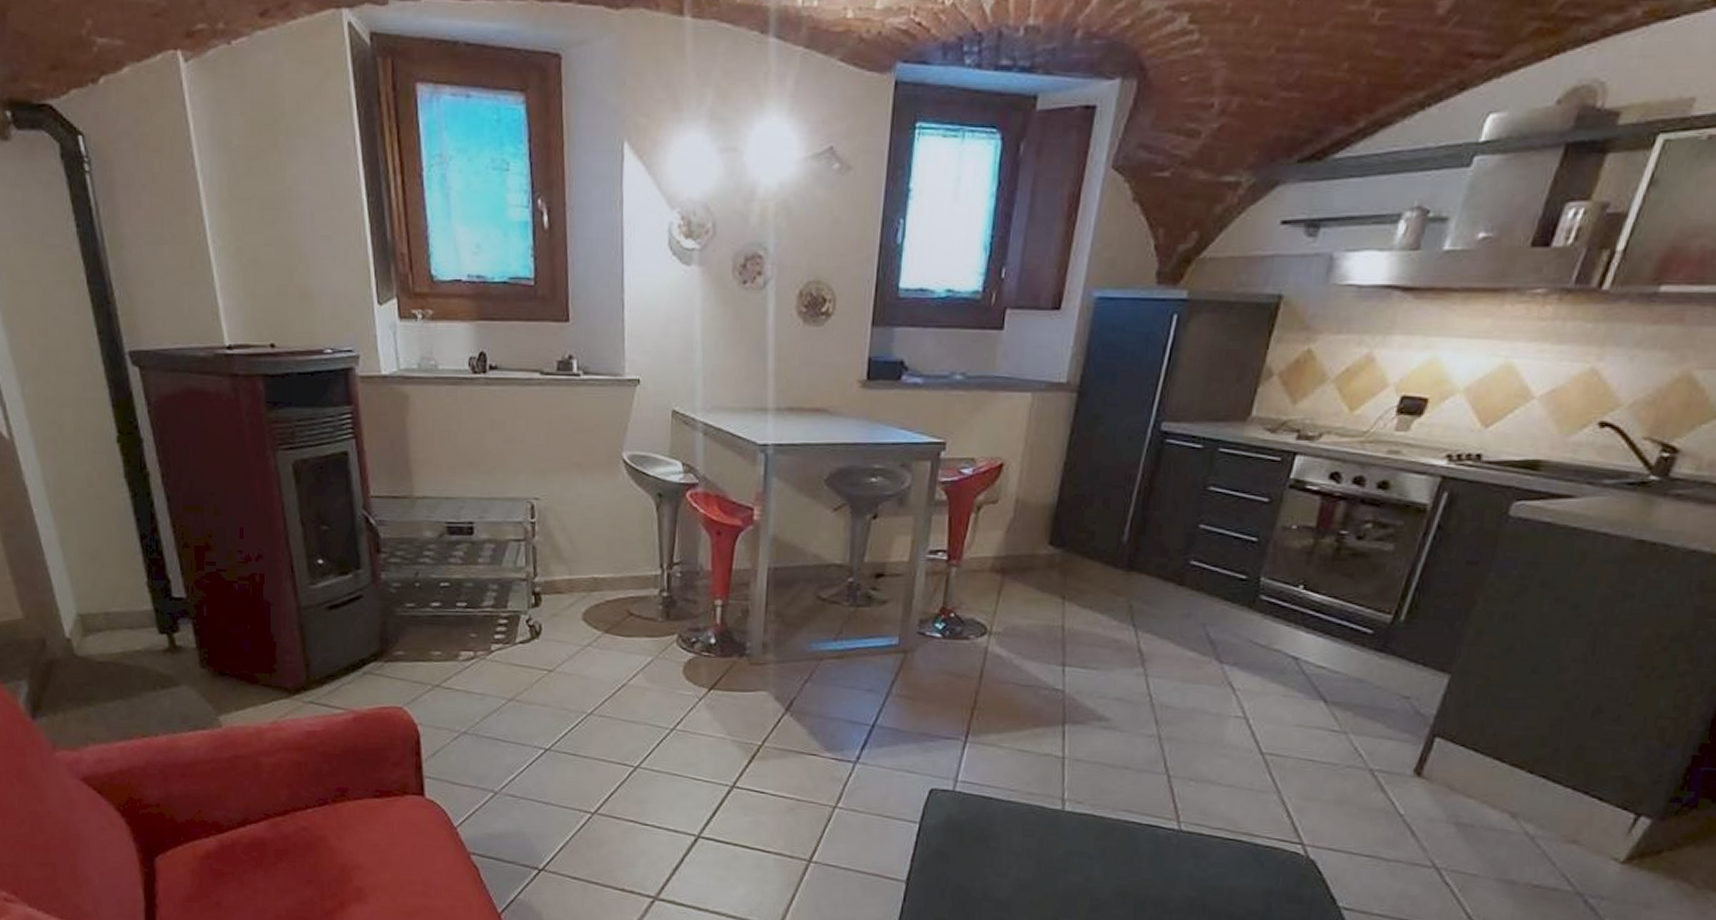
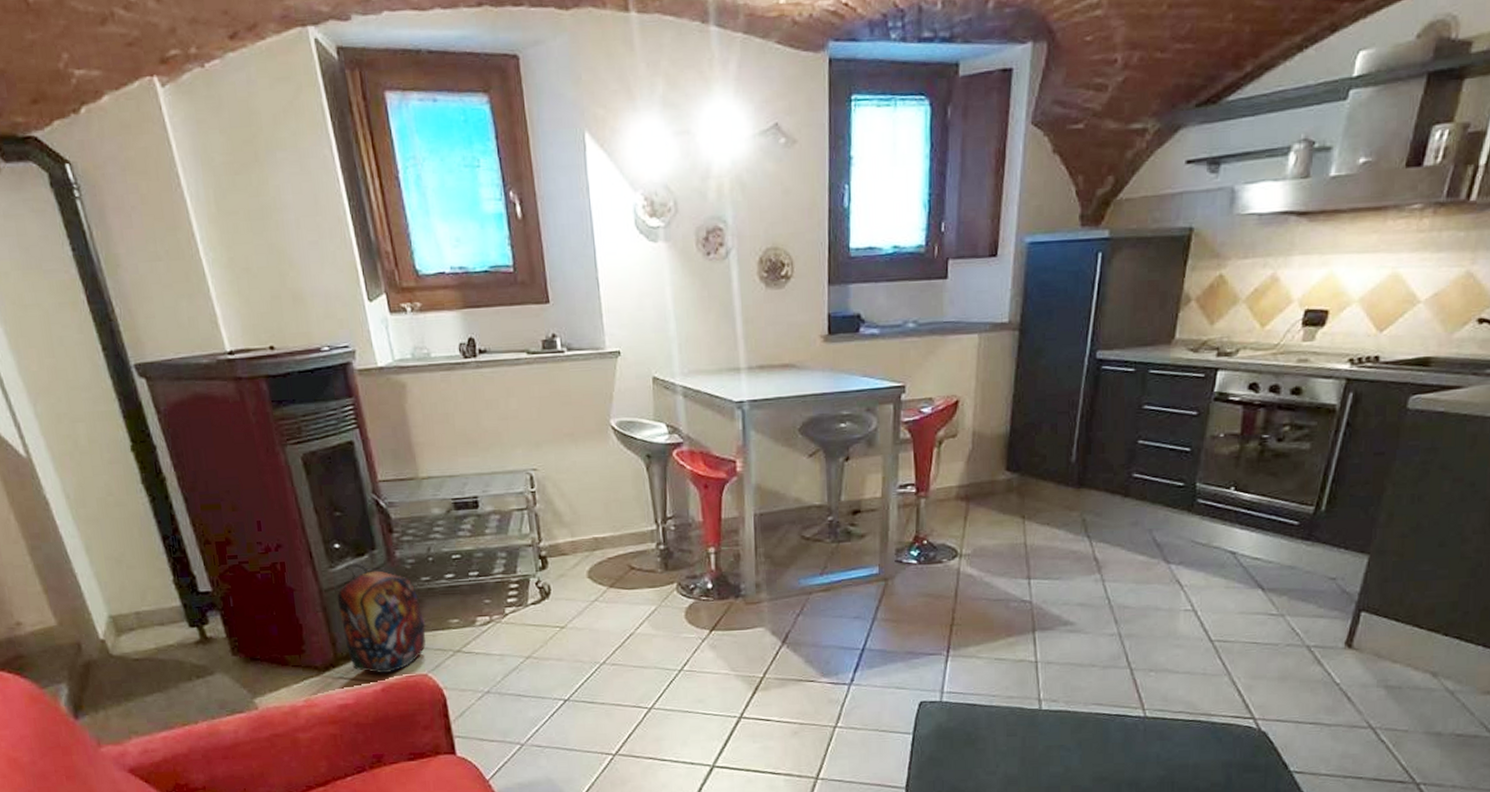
backpack: none [315,582,406,703] -> present [337,564,426,674]

